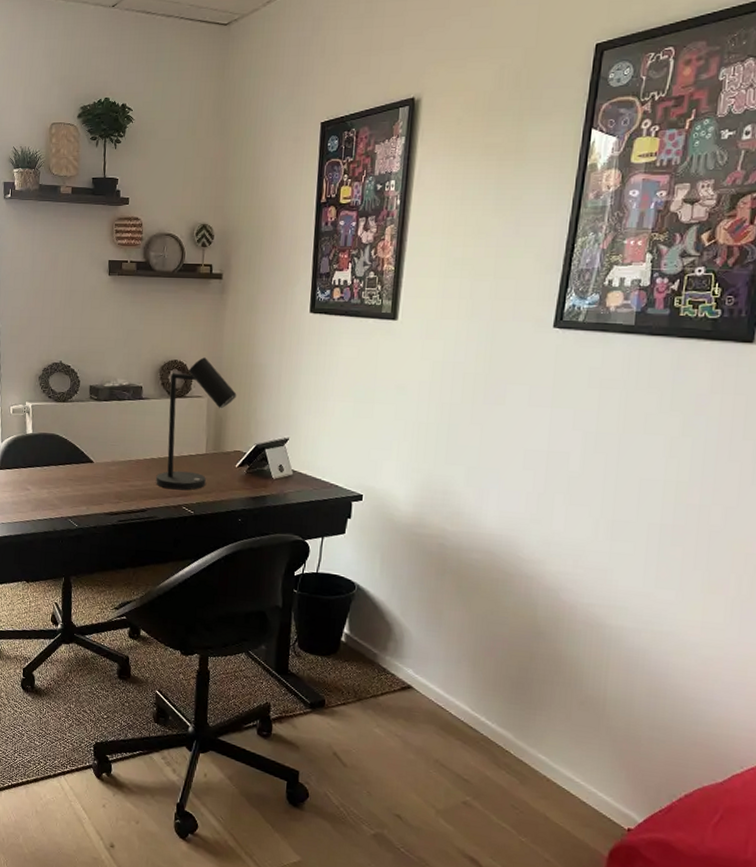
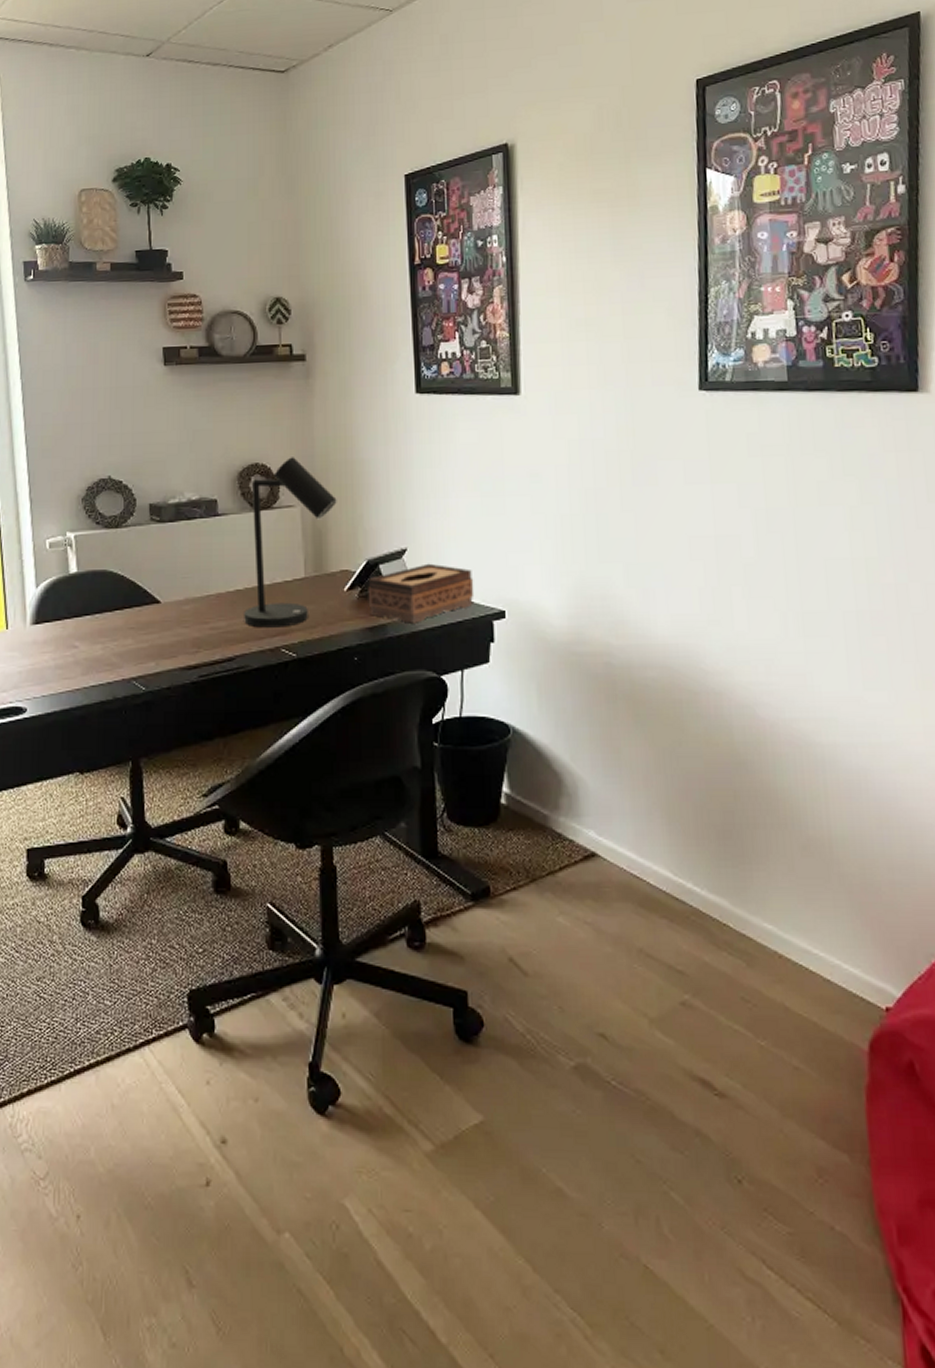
tissue box: none [253,451,340,498] -> present [368,563,475,624]

